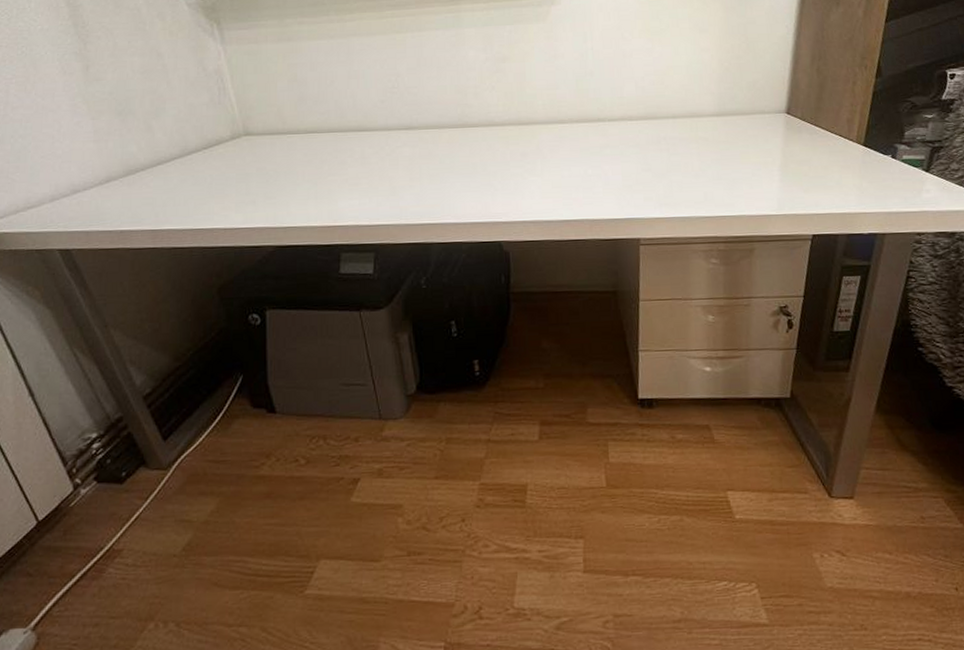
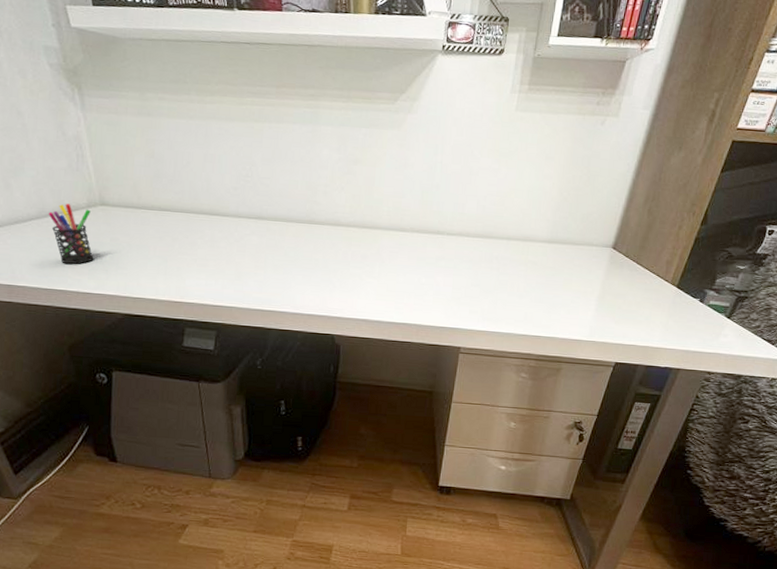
pen holder: none [191,138,240,201] -> present [48,204,94,265]

